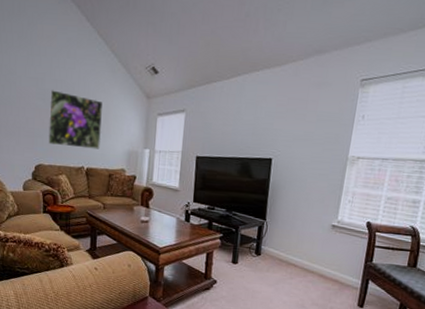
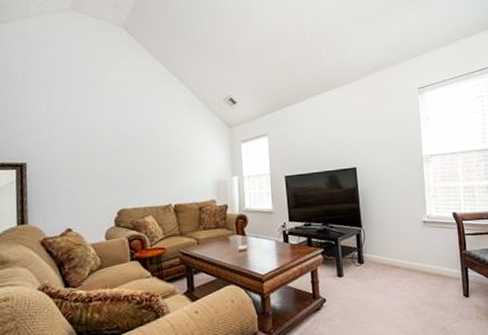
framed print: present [47,90,102,150] -> none [128,131,186,186]

